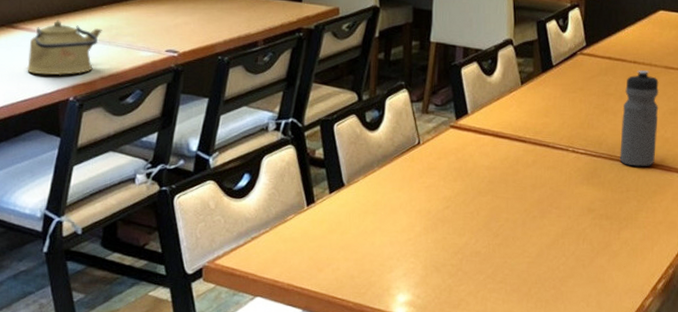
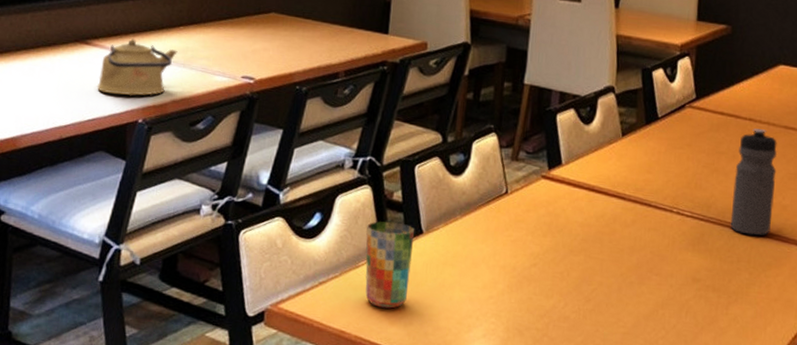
cup: none [292,177,337,257] -> present [365,221,415,309]

